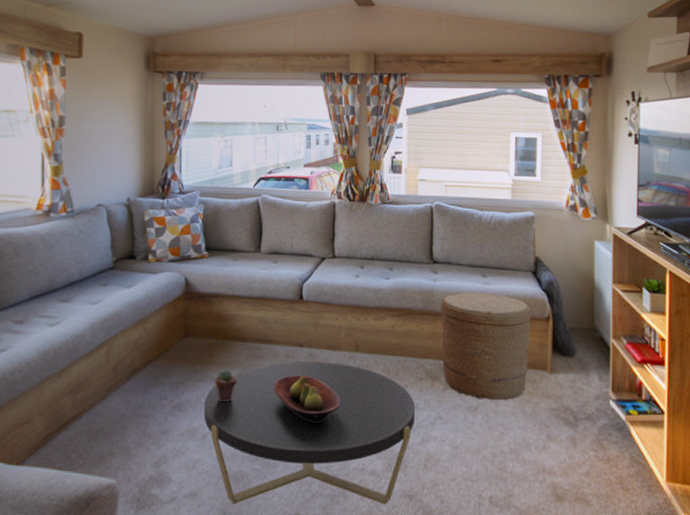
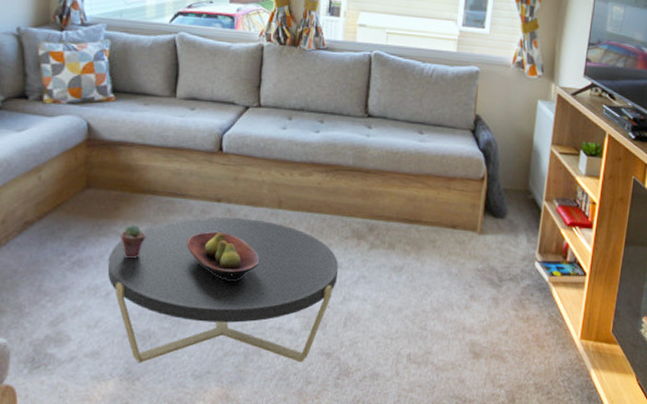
basket: present [440,292,532,400] -> none [370,149,467,260]

